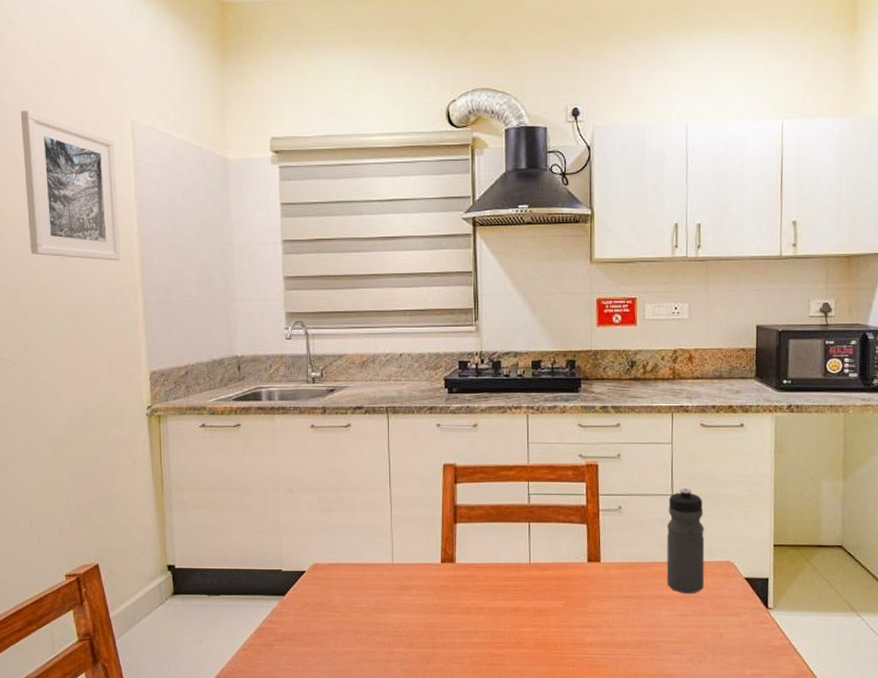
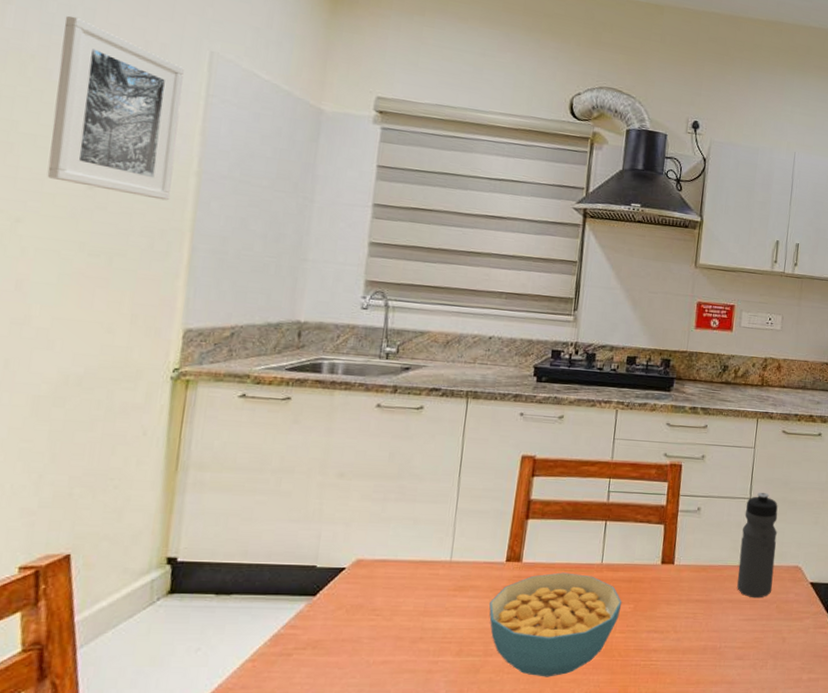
cereal bowl: none [430,572,553,668] -> present [489,572,622,677]

